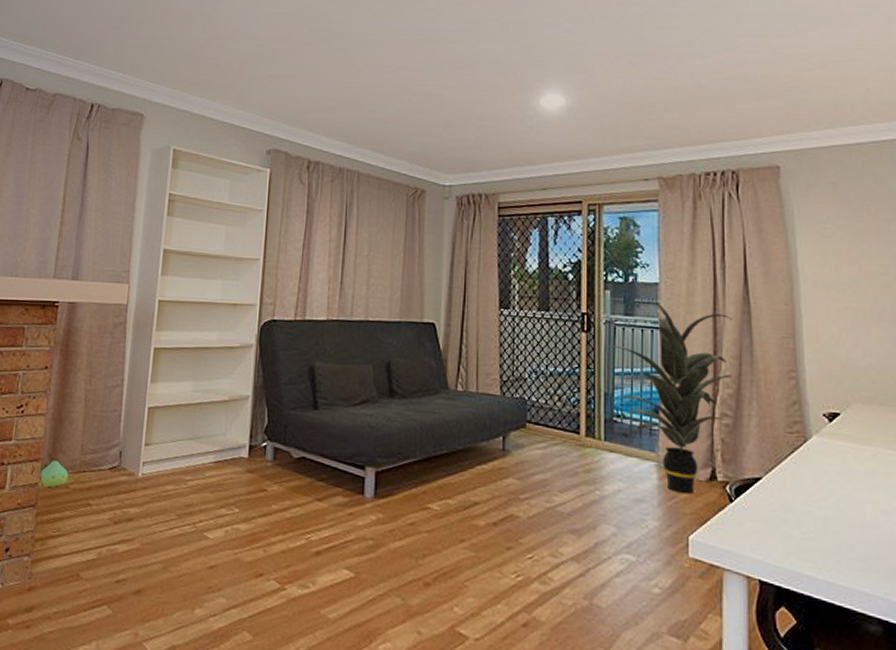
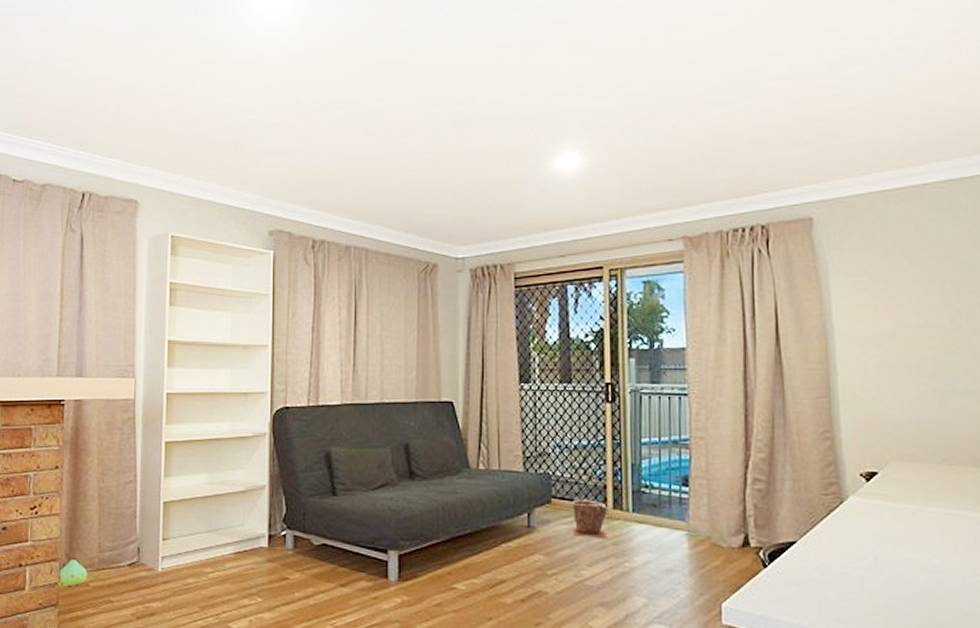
plant pot: none [545,425,580,465] -> present [571,499,608,538]
indoor plant: present [606,301,733,495] -> none [631,367,765,562]

